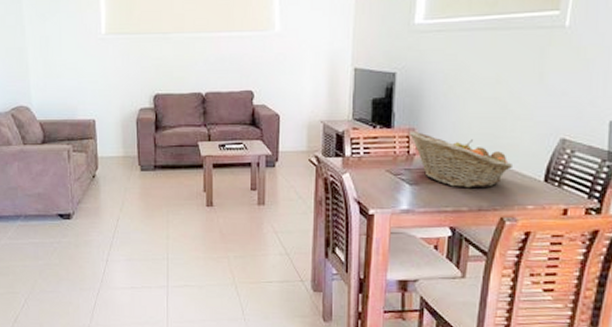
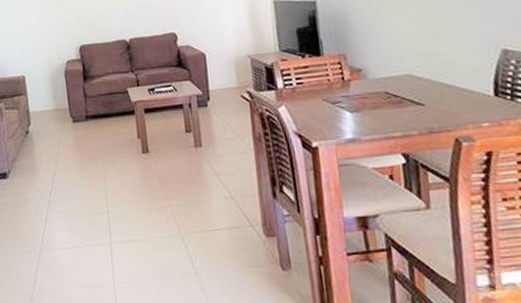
fruit basket: present [410,132,514,189] -> none [341,57,458,111]

